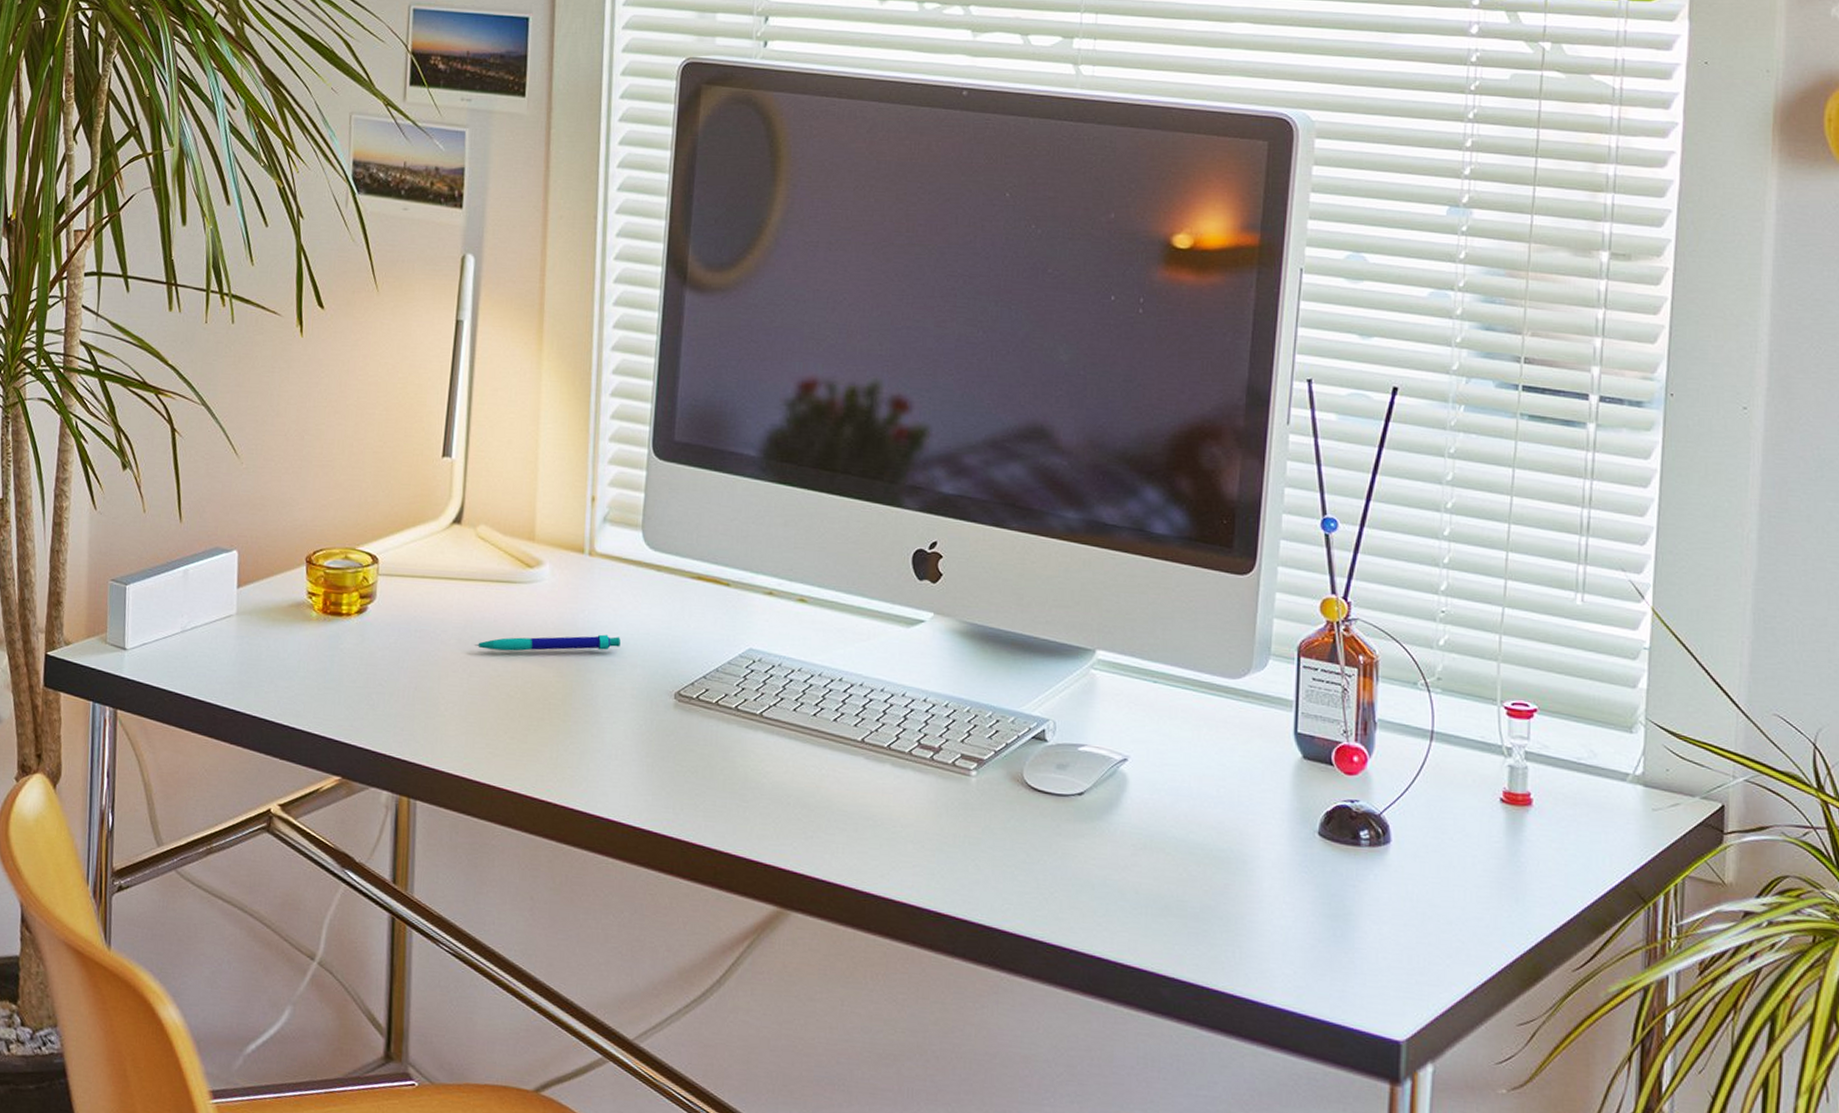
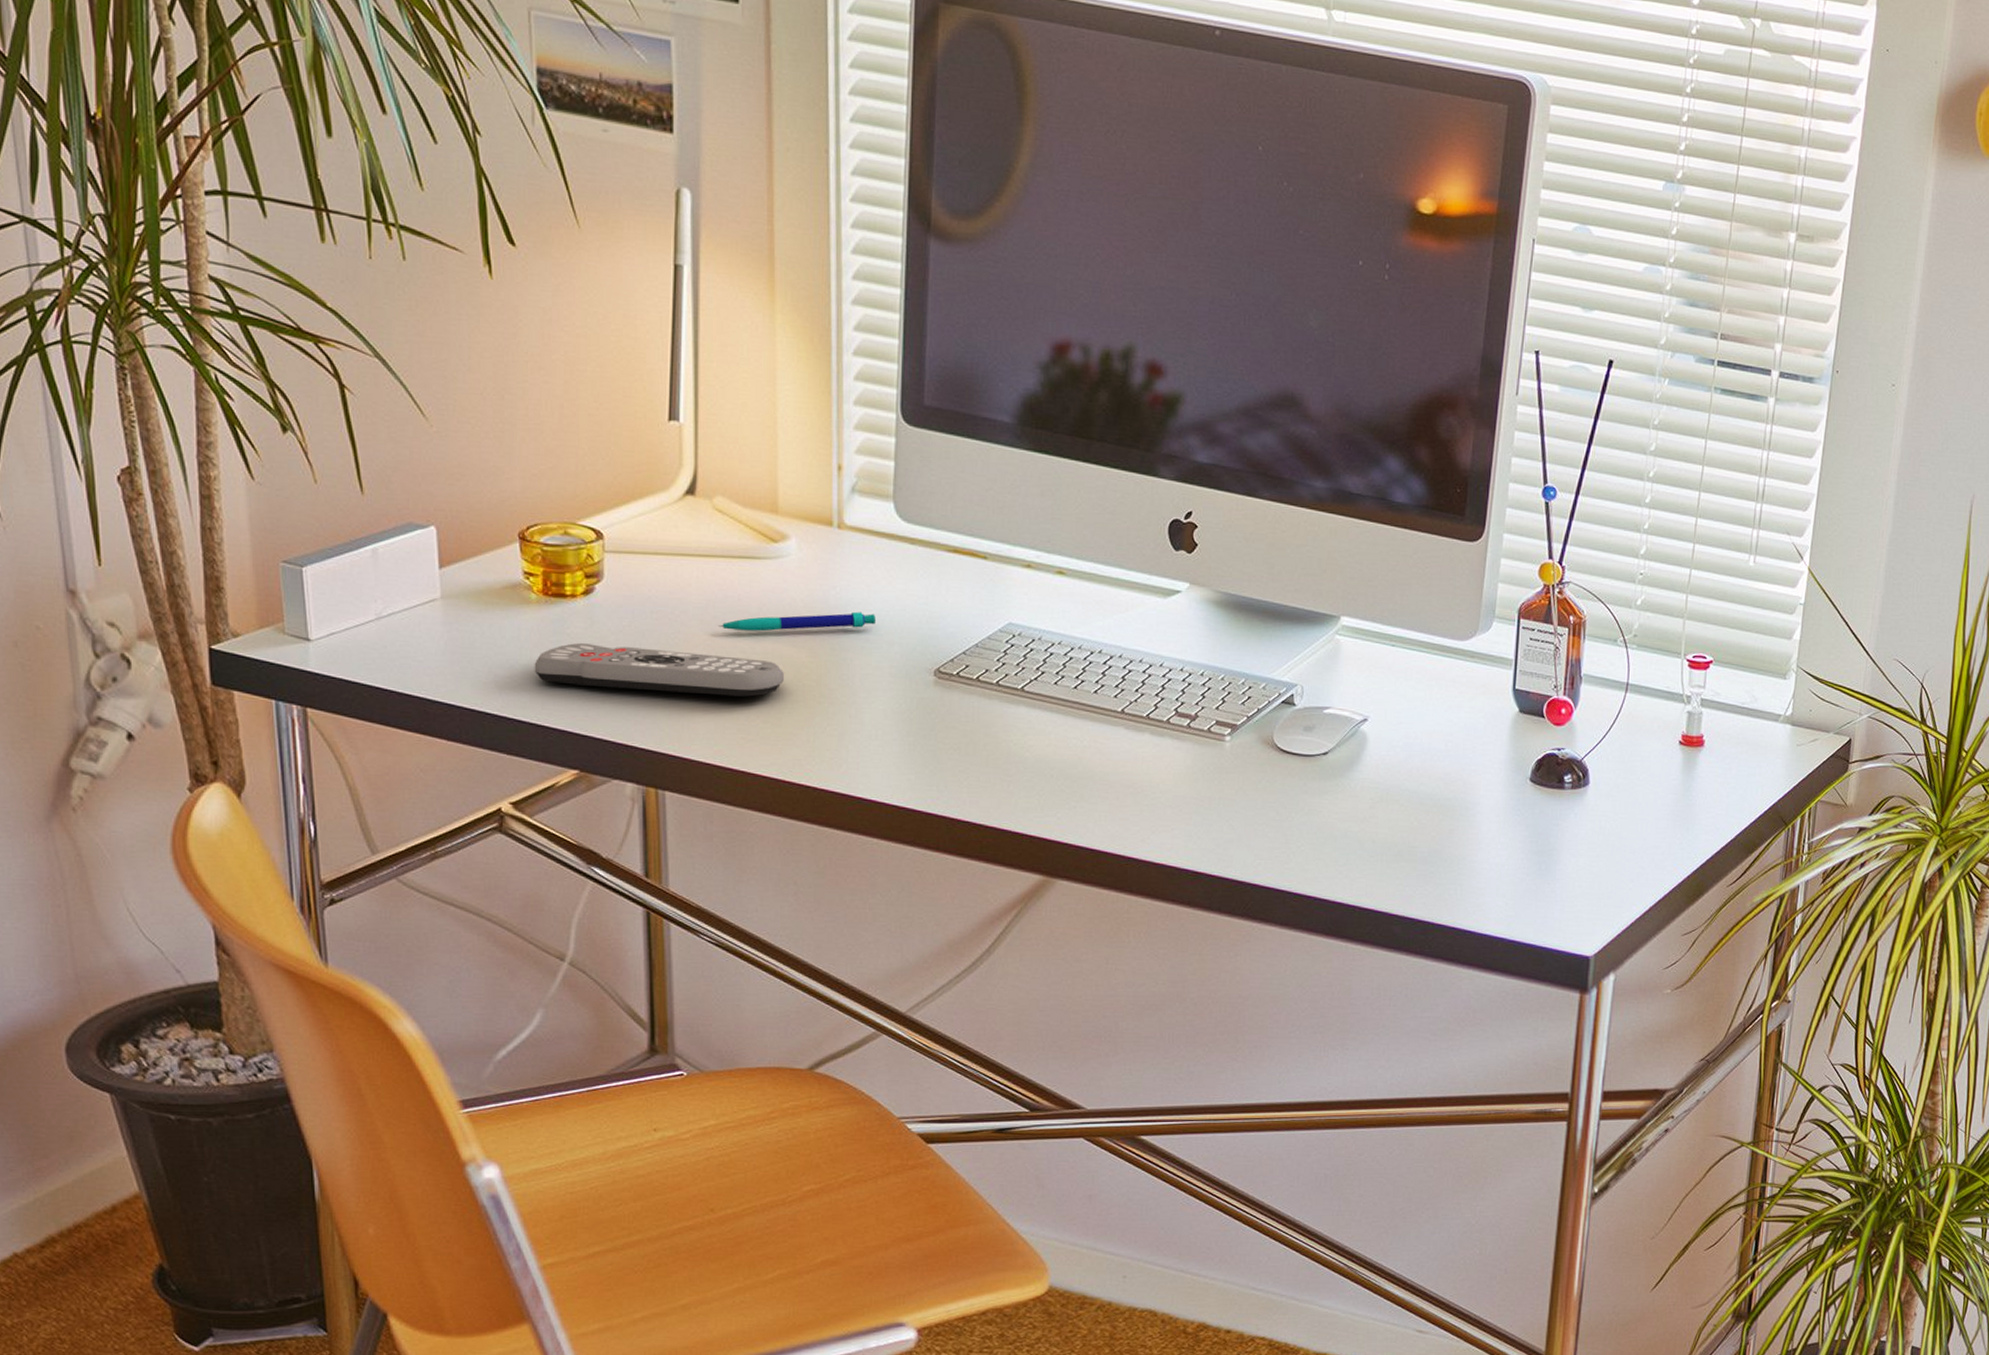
remote control: none [309,658,532,713] -> present [534,643,784,697]

